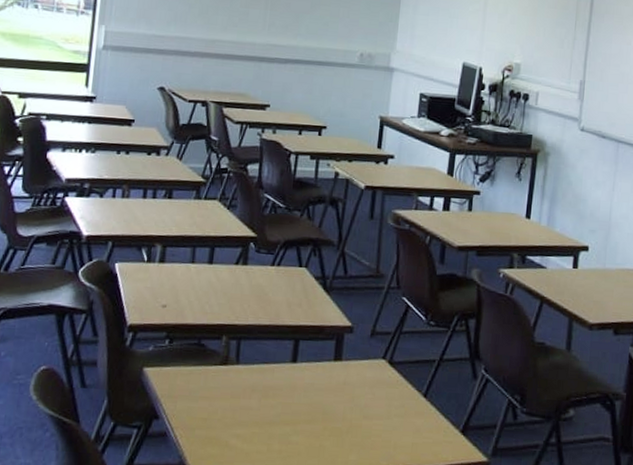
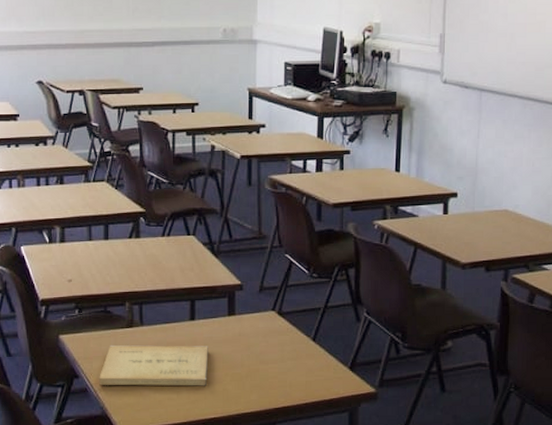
book: none [181,384,308,440] -> present [99,345,209,386]

